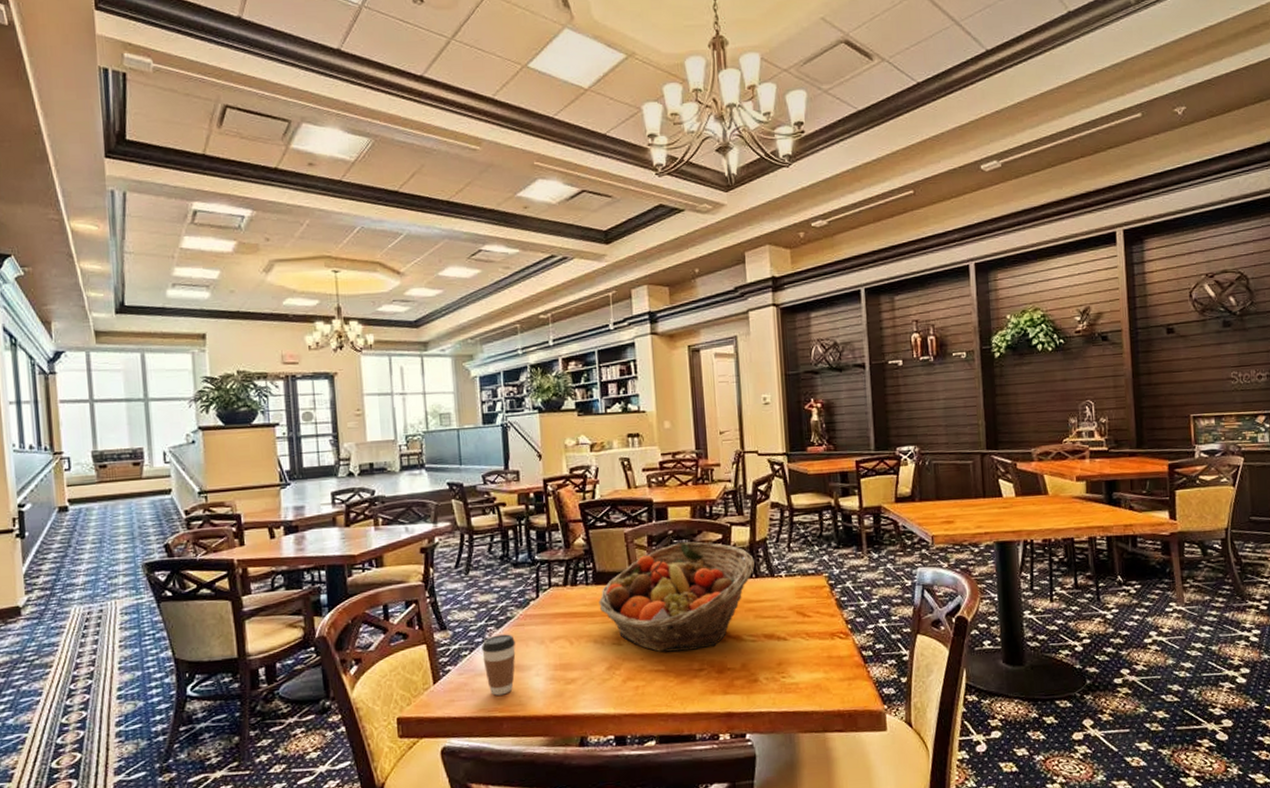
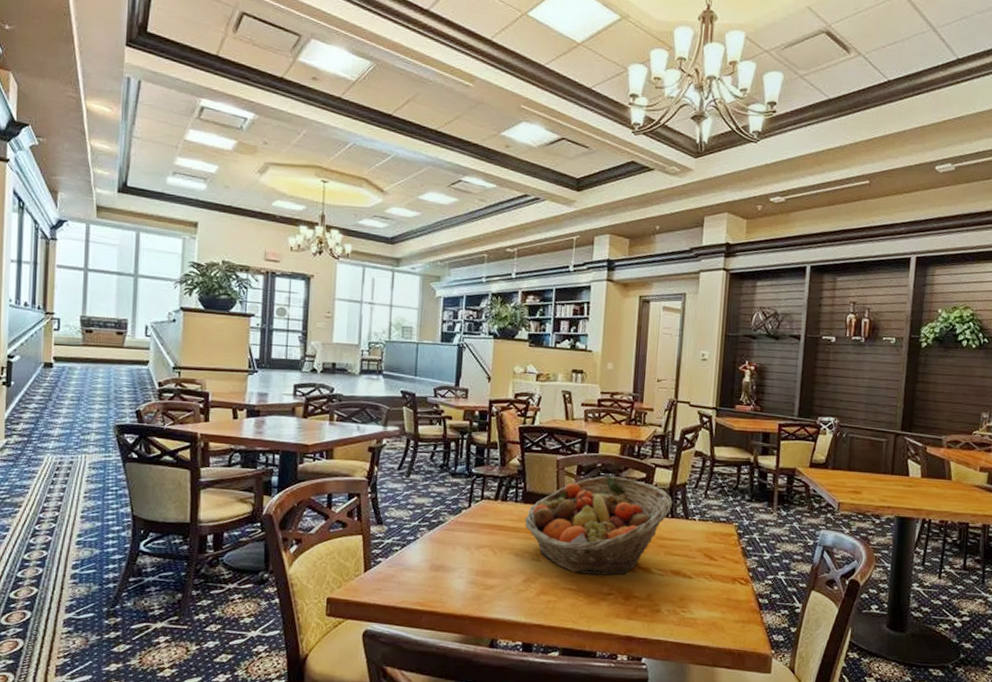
coffee cup: present [482,634,516,696] -> none [412,536,445,591]

